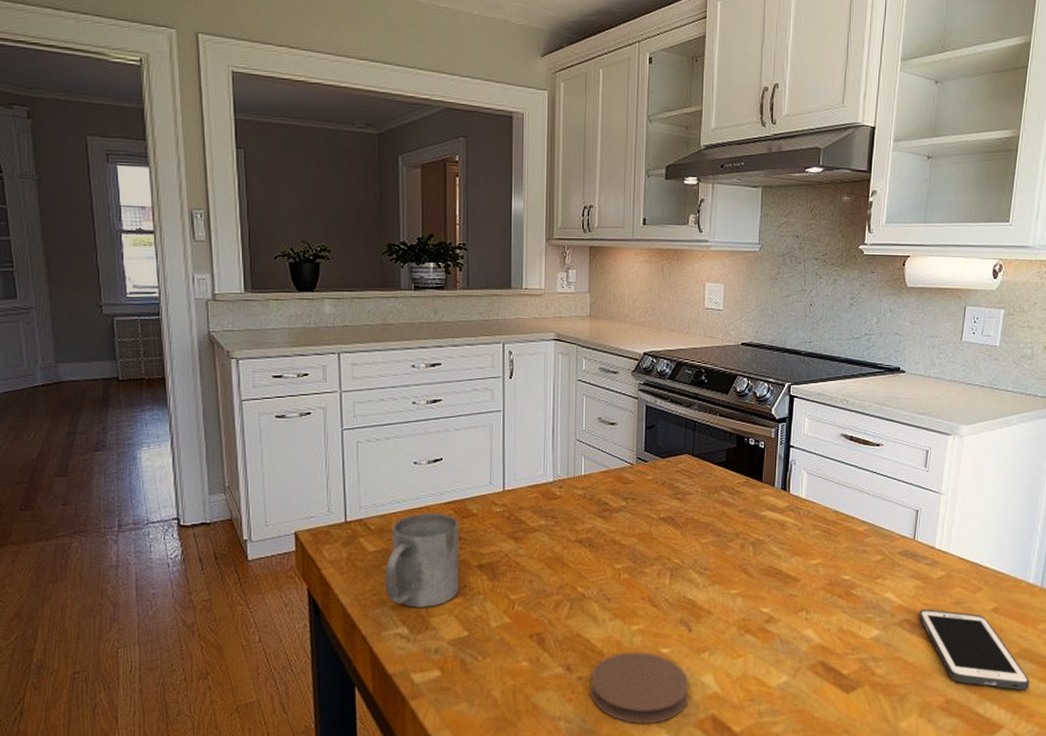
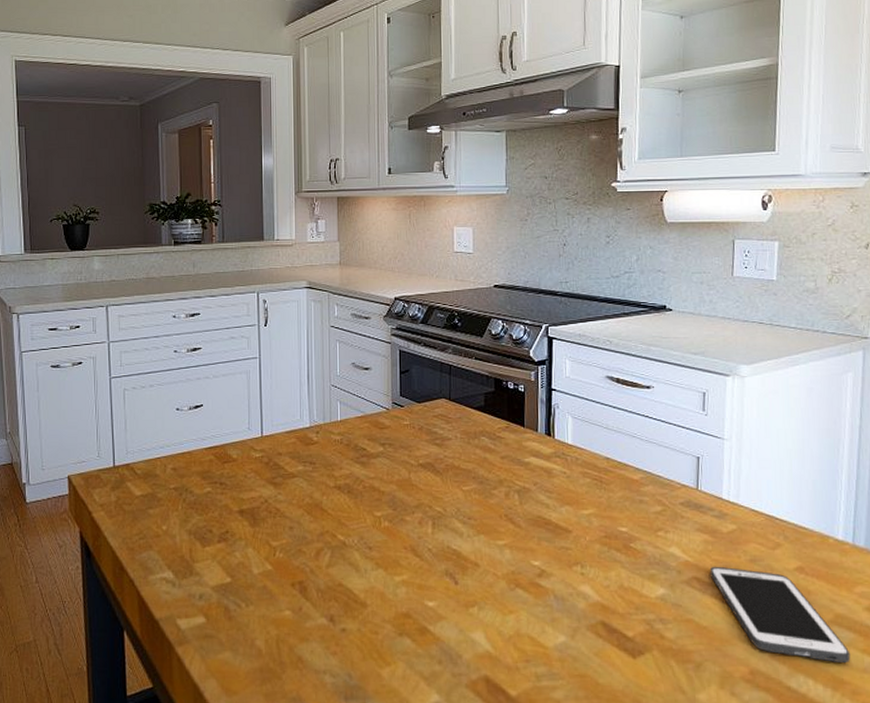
mug: present [384,512,460,607] -> none [150,457,221,552]
coaster: present [590,651,689,724] -> none [354,603,459,683]

